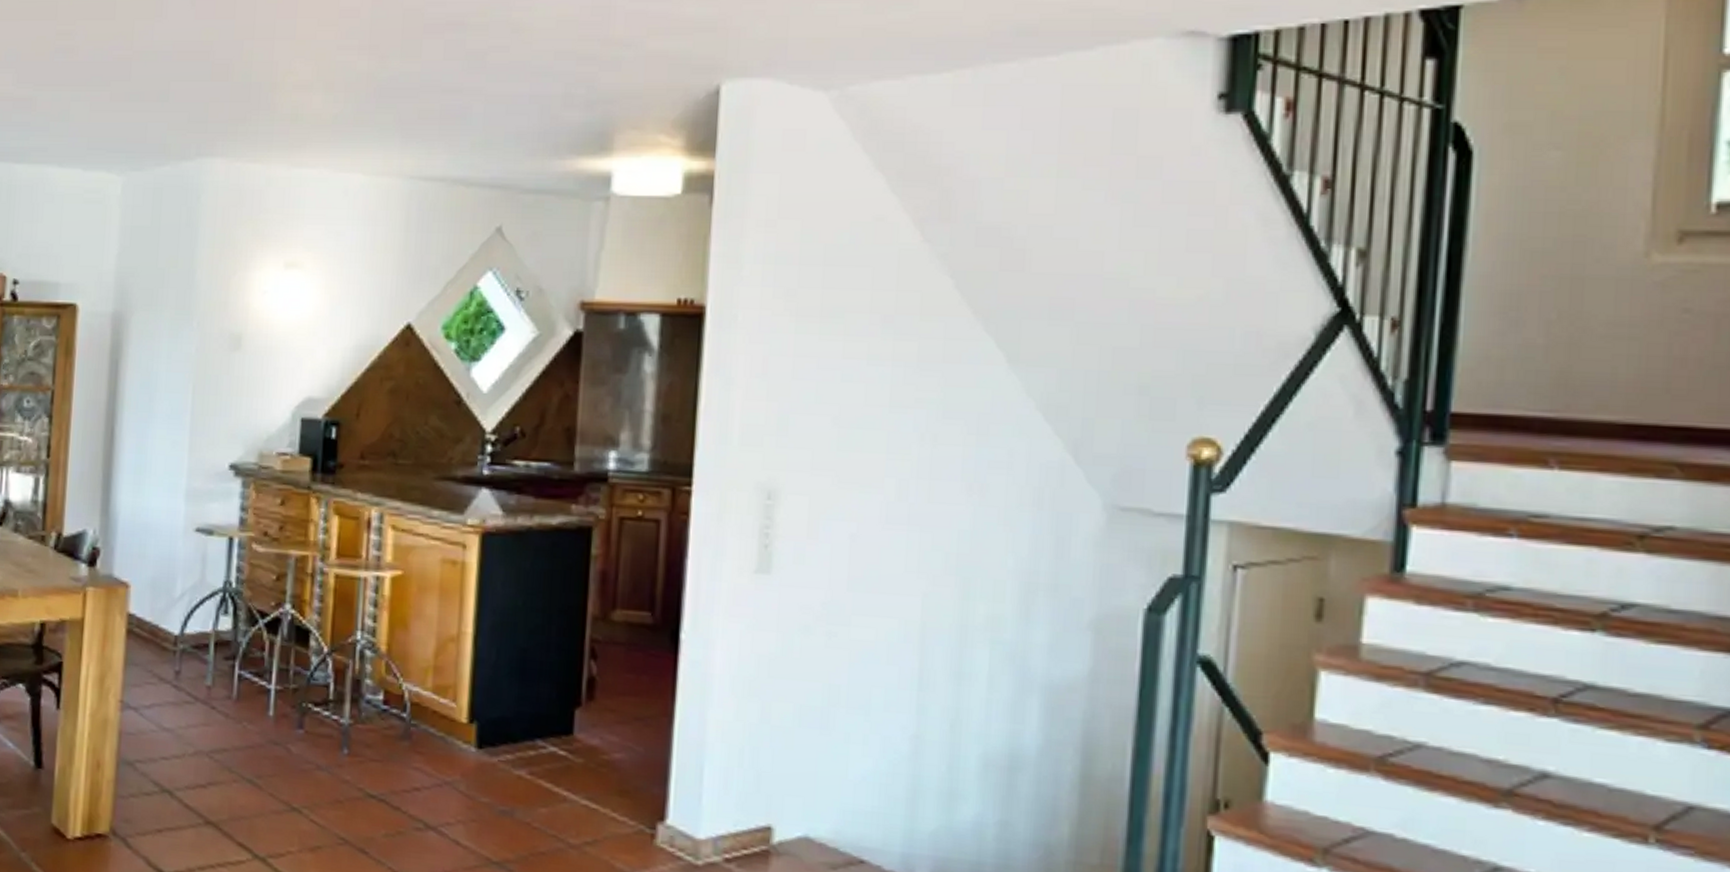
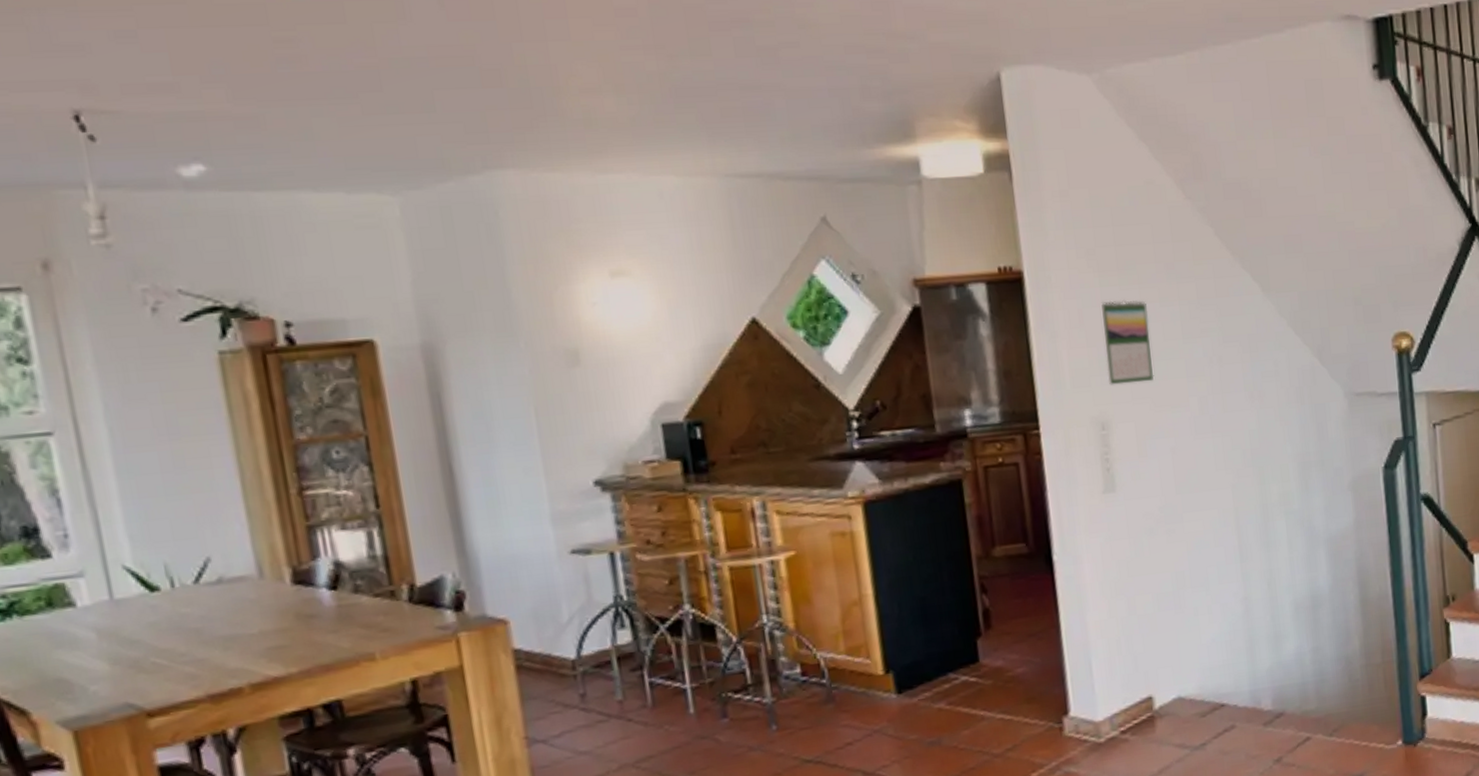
calendar: none [786,350,850,452] -> present [1101,299,1154,385]

